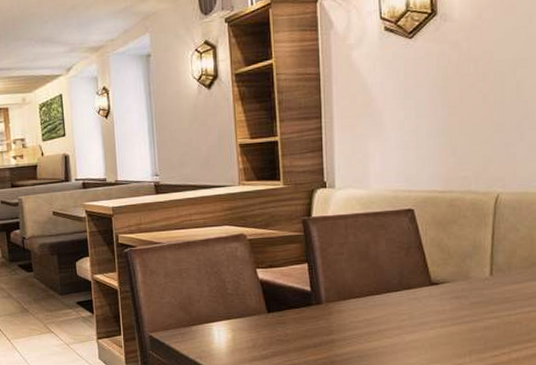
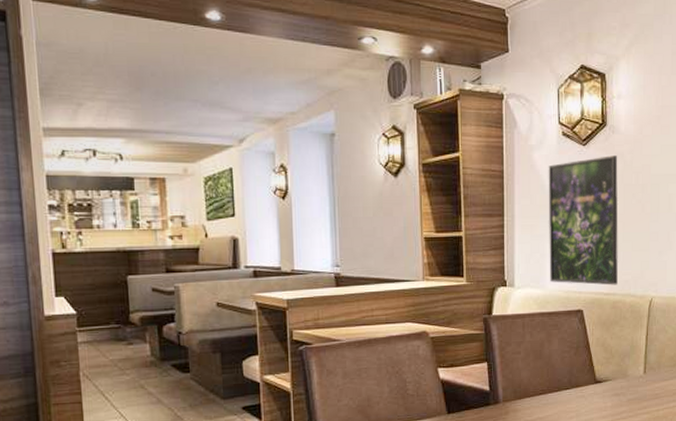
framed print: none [369,44,455,183] -> present [548,154,618,285]

